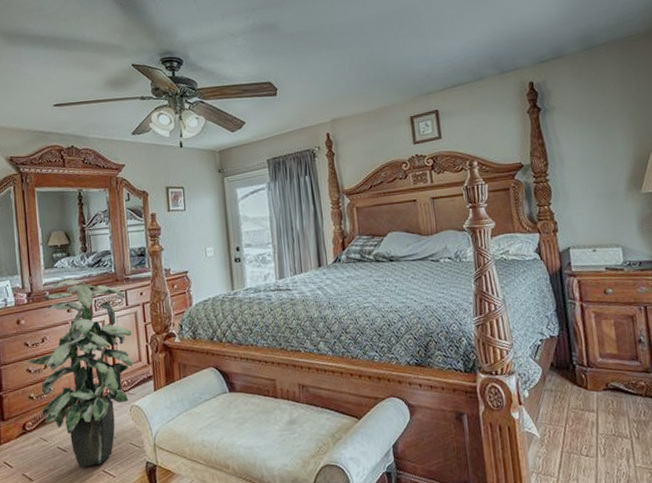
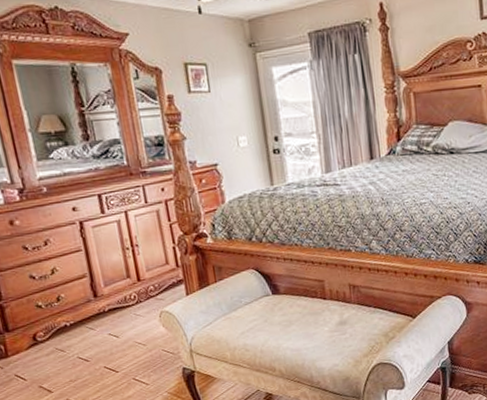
indoor plant: present [27,279,134,467] -> none [29,172,160,377]

